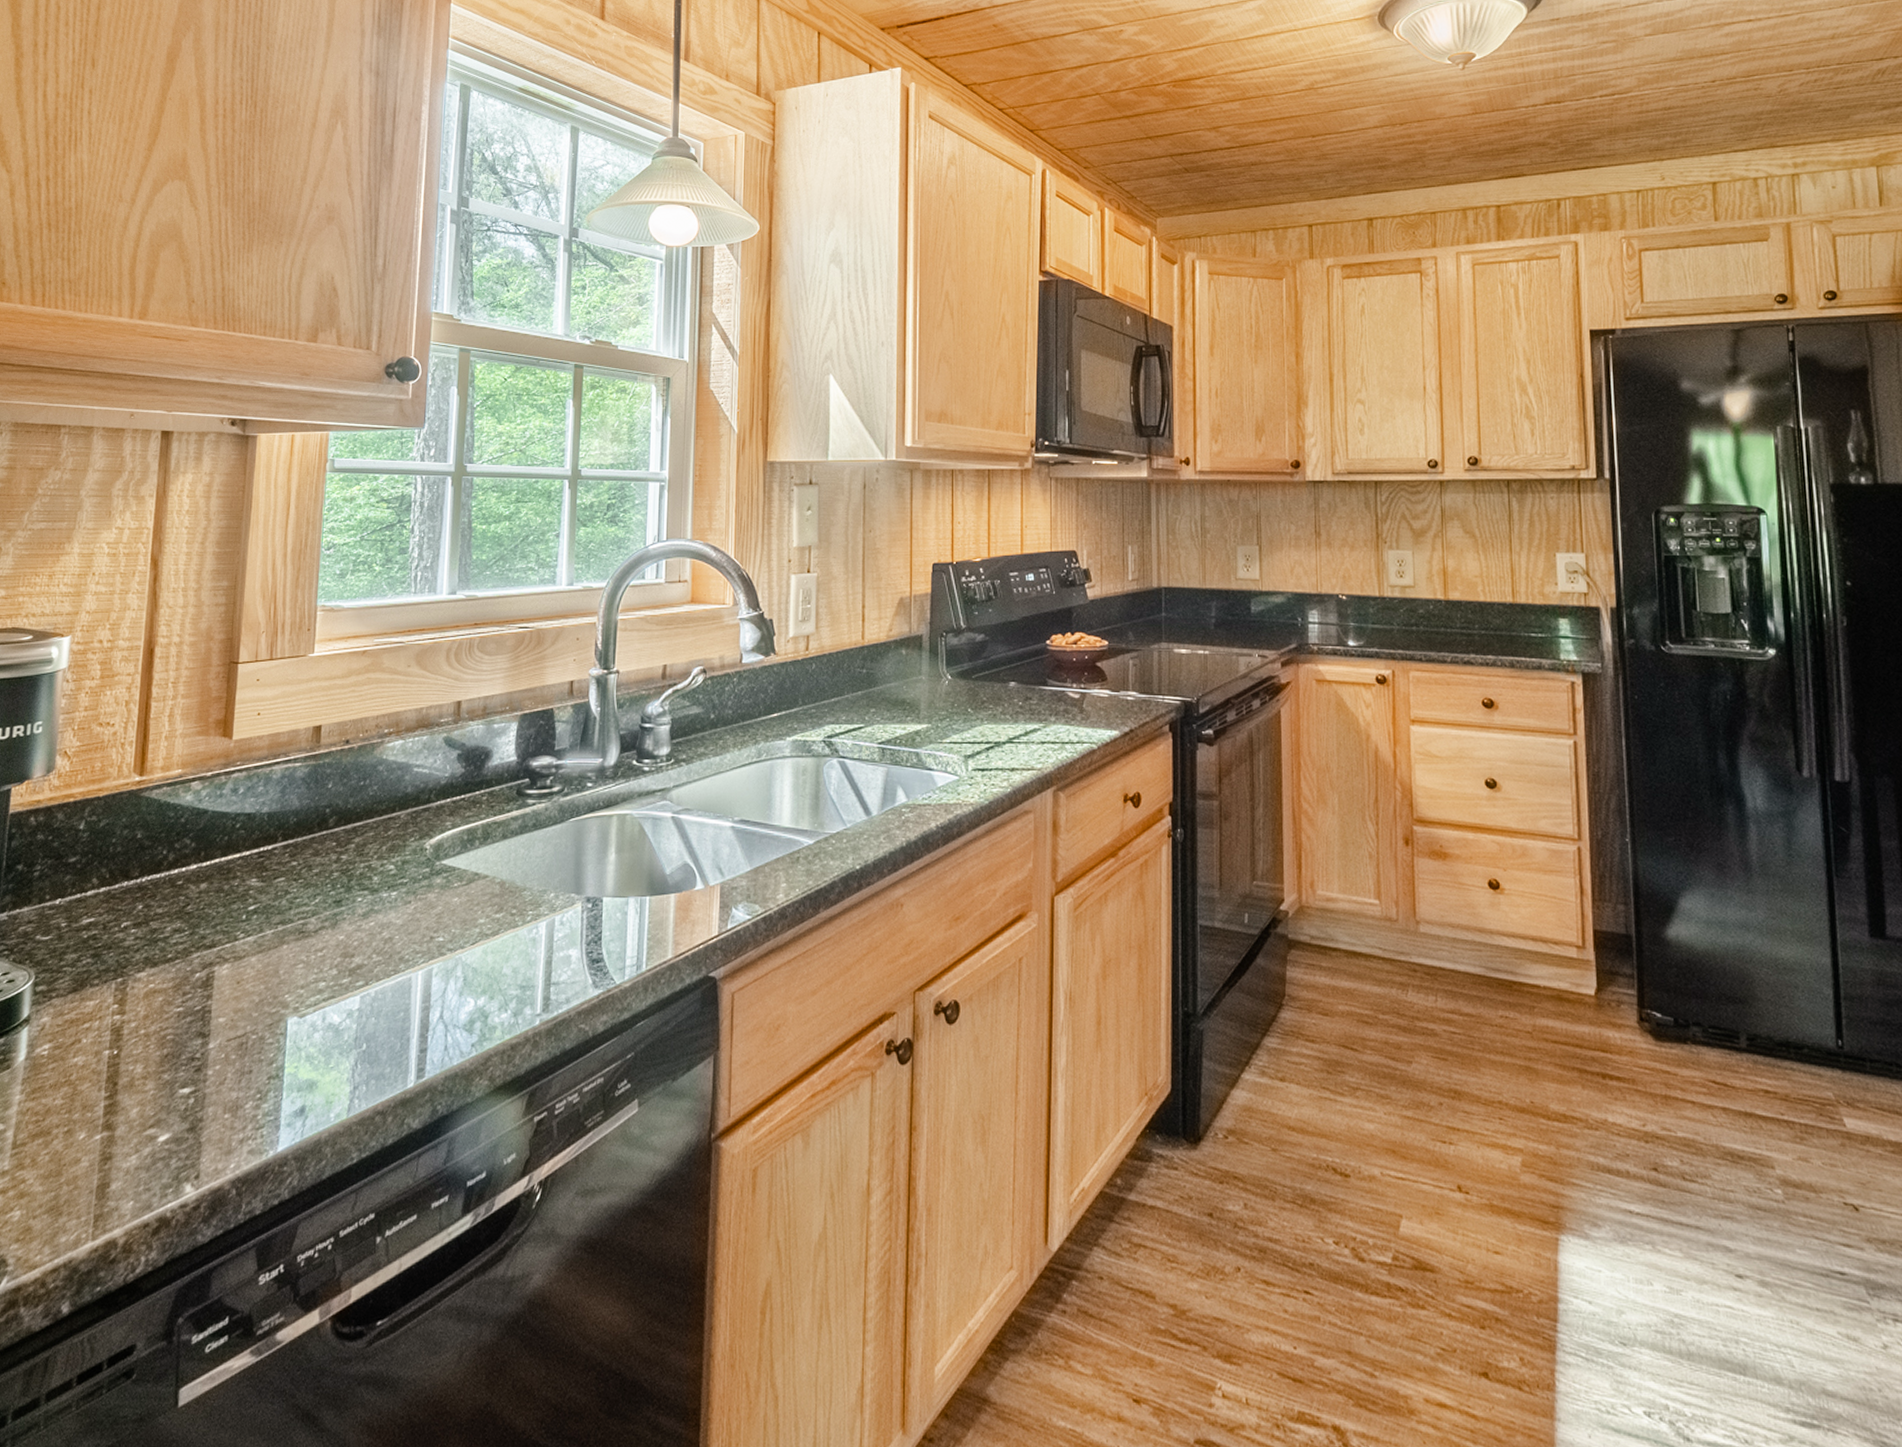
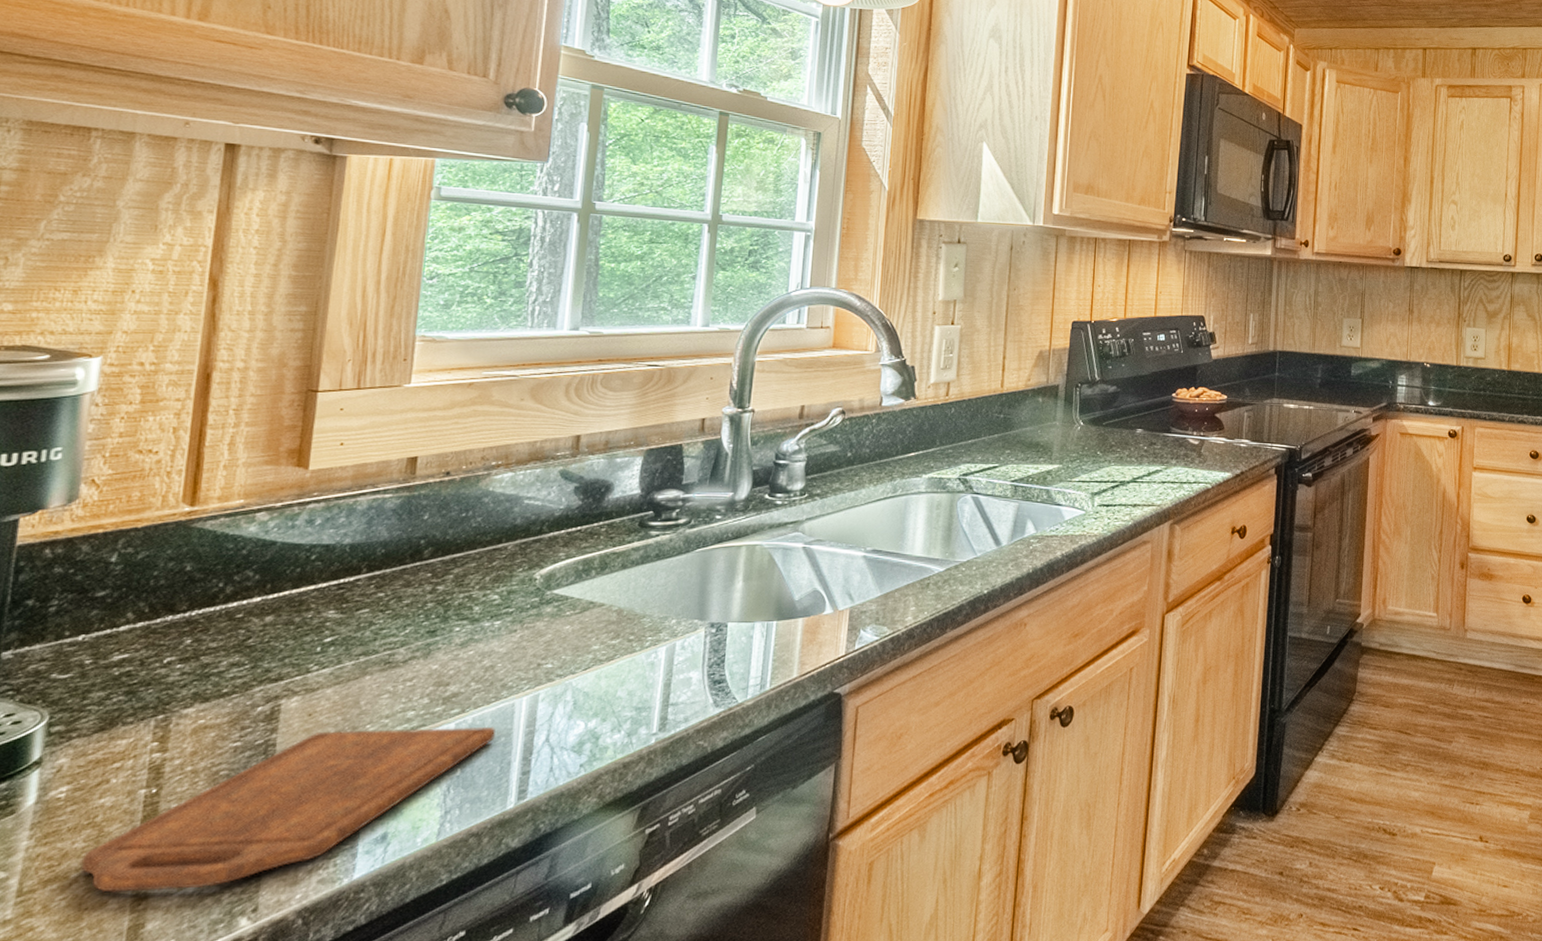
cutting board: none [60,999,395,1152] -> present [80,726,495,893]

